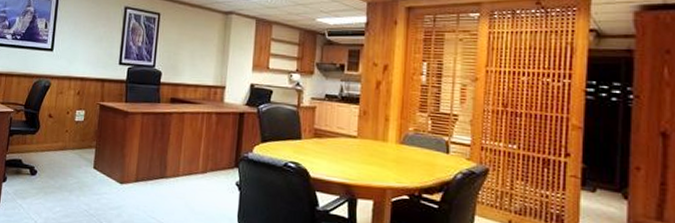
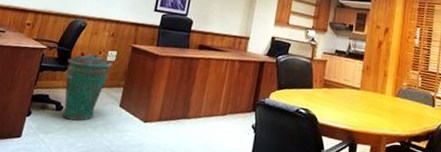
trash can: none [33,114,81,185] -> present [61,53,112,121]

